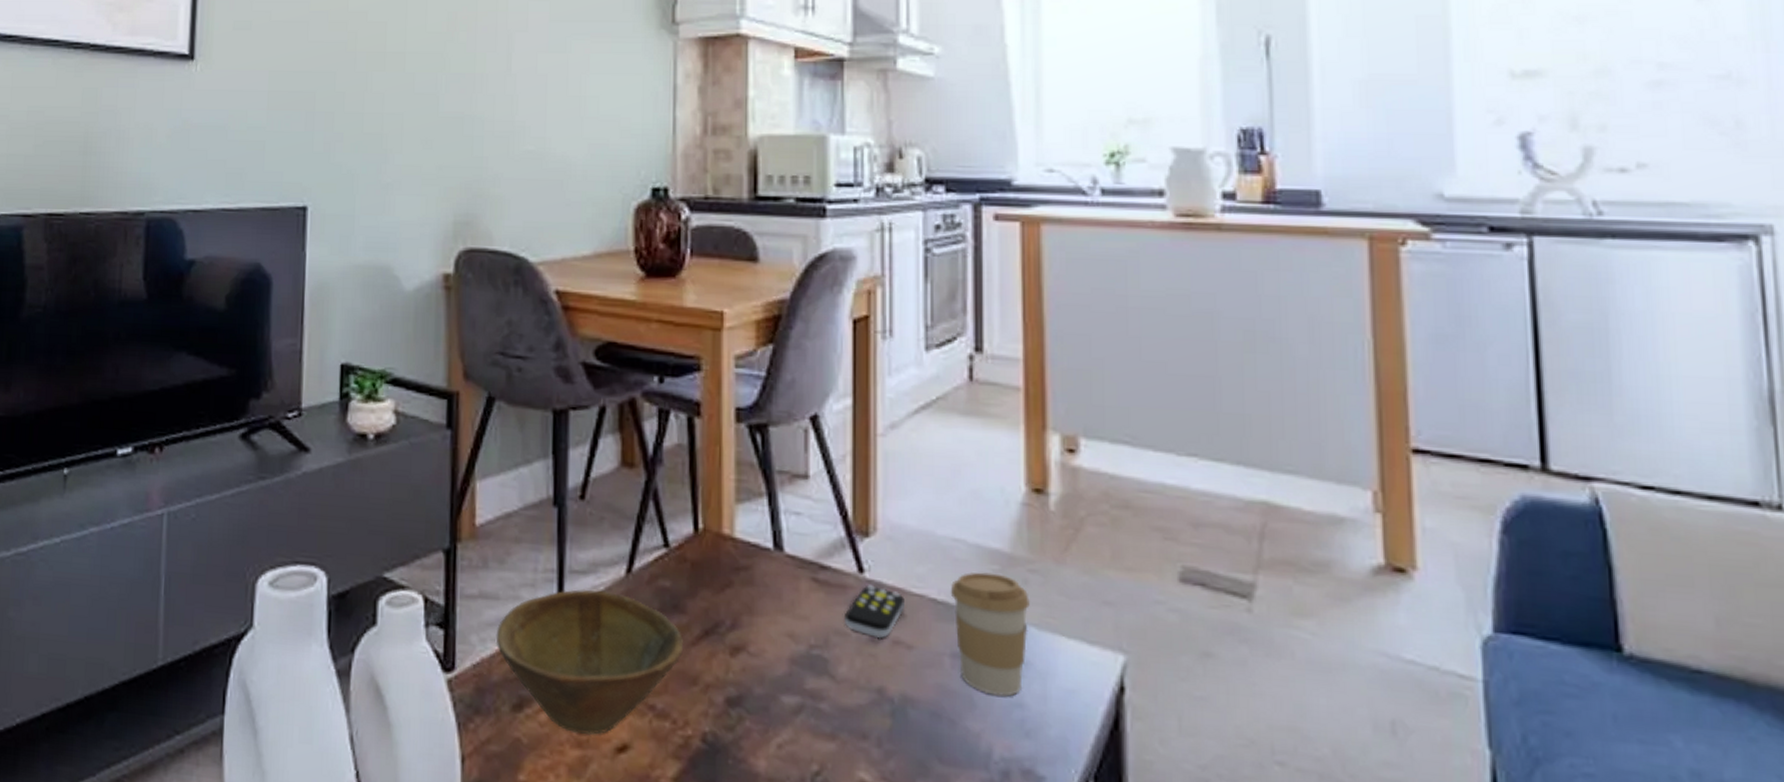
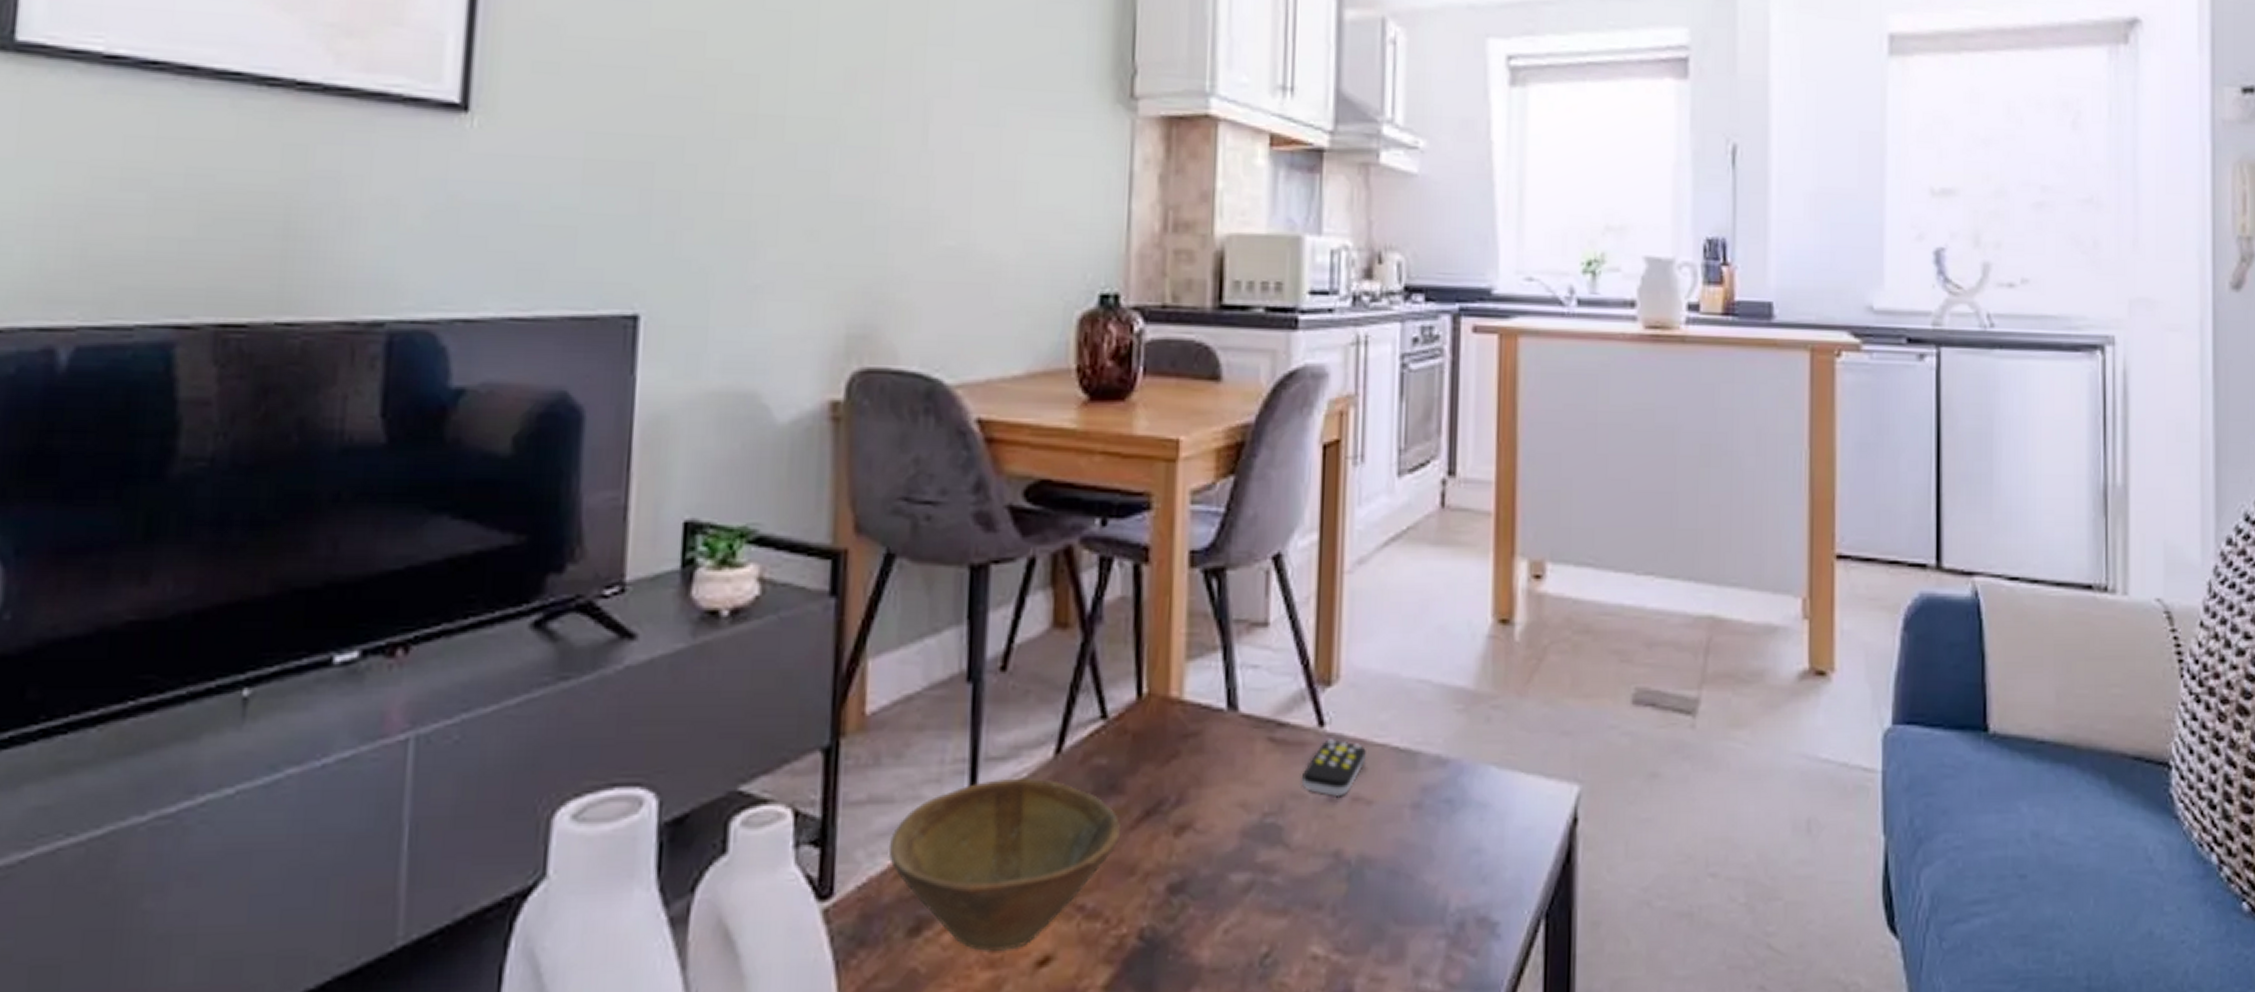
coffee cup: present [950,572,1030,697] -> none [1413,713,1492,843]

